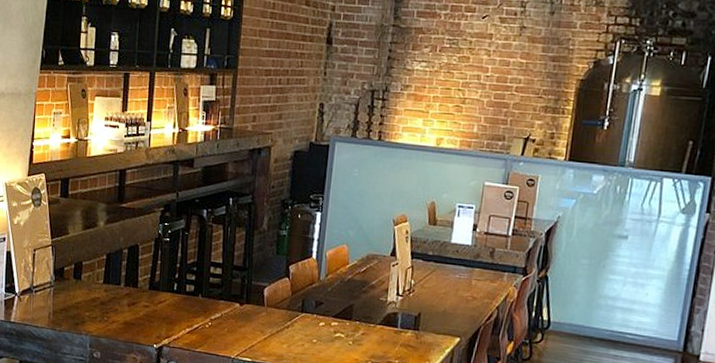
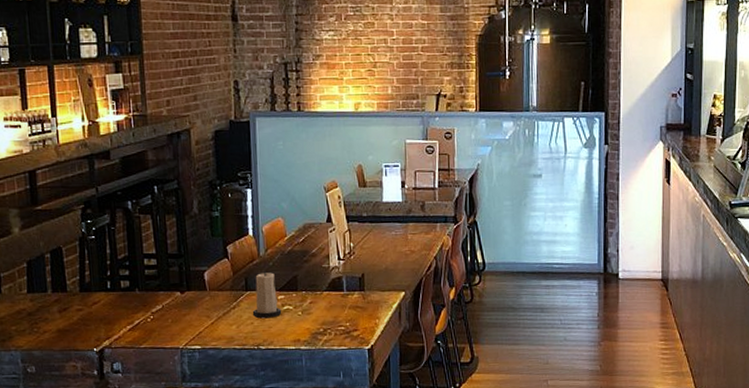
candle: none [304,295,333,343] -> present [252,270,282,319]

